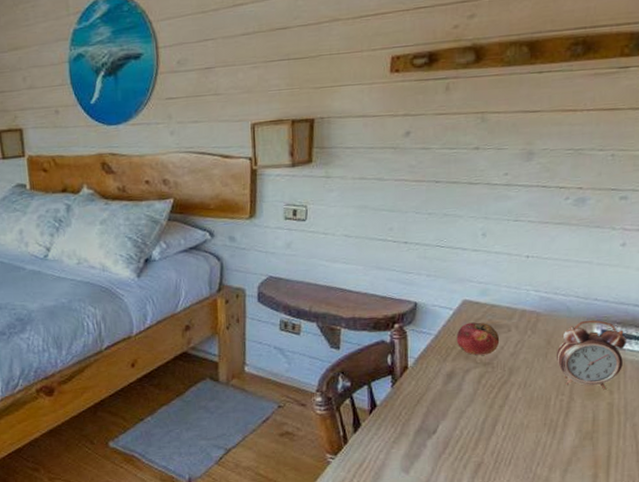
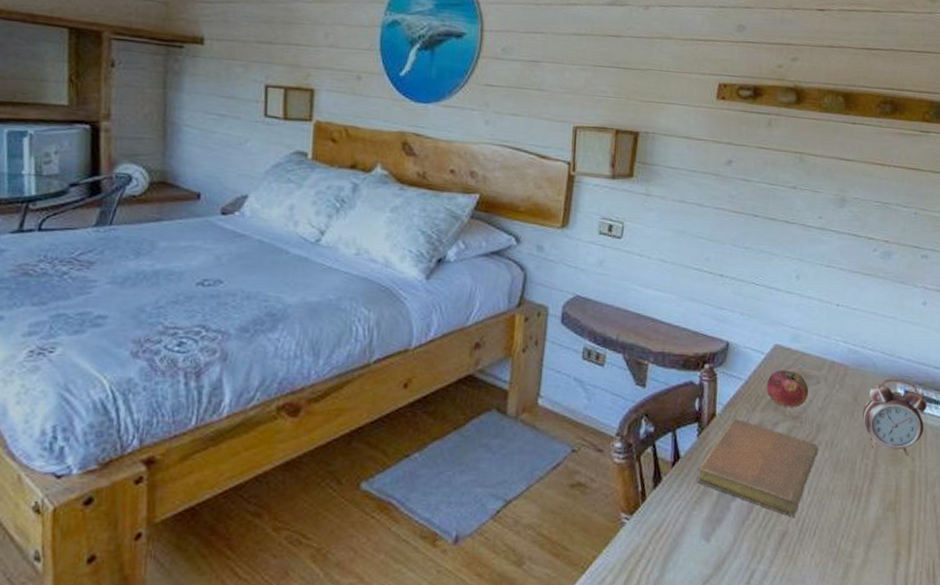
notebook: none [393,368,512,450] -> present [697,418,819,517]

